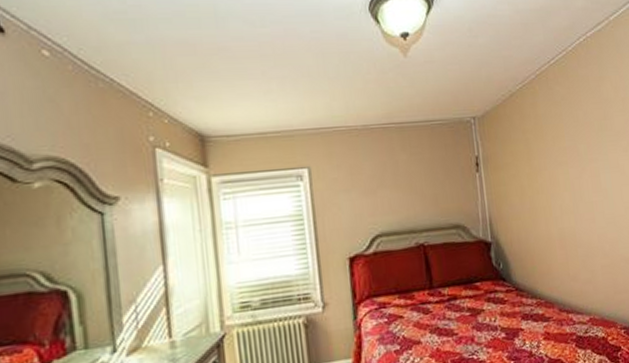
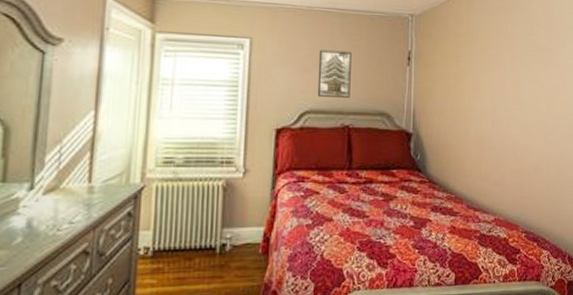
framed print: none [381,166,421,218] -> present [317,49,352,98]

